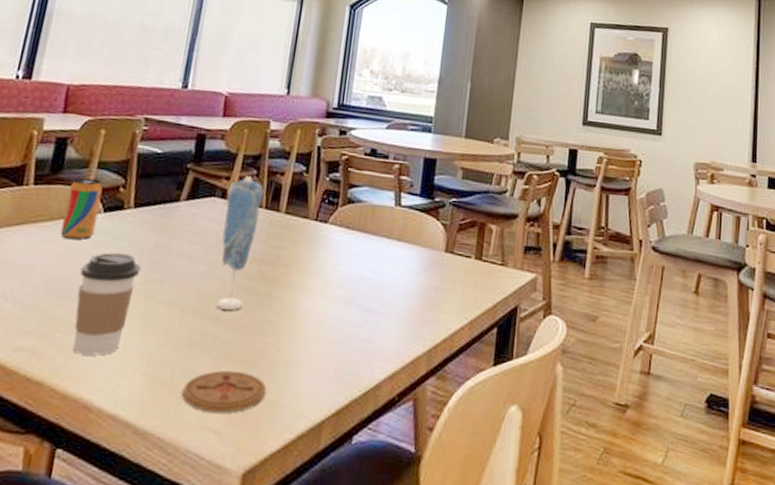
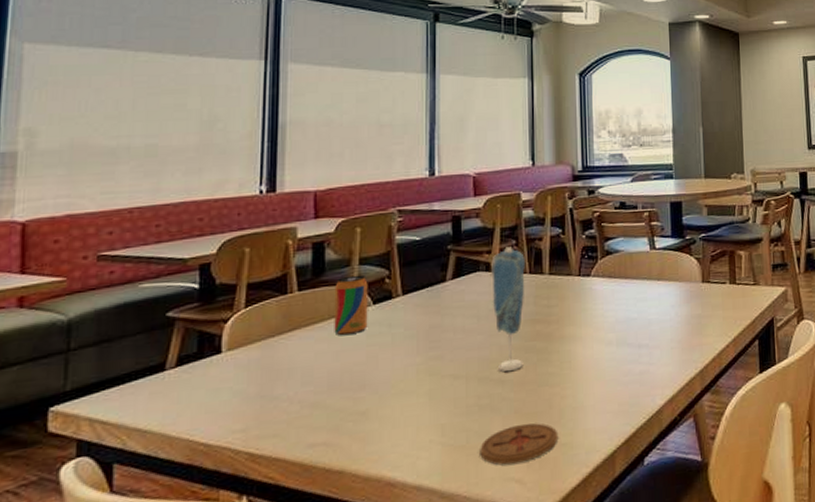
coffee cup: present [73,252,141,356] -> none [359,338,419,438]

